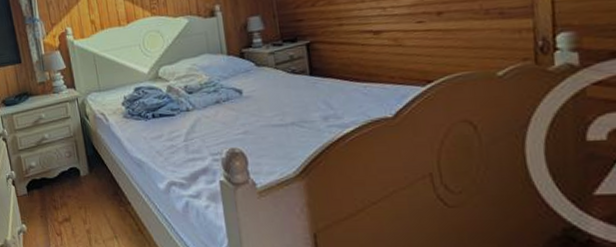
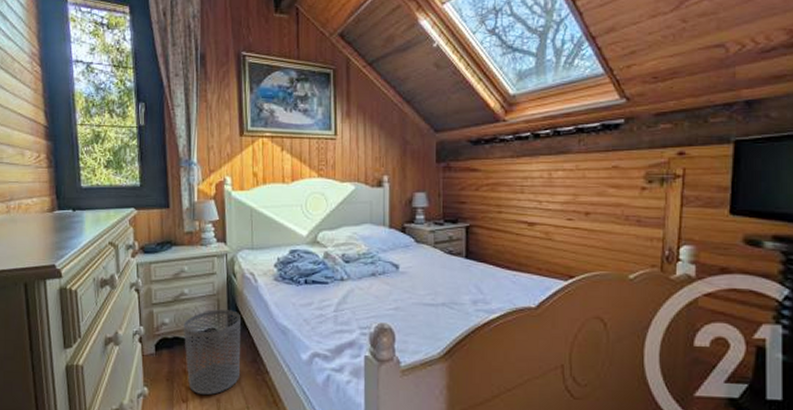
waste bin: none [49,149,104,227] -> present [184,309,241,395]

